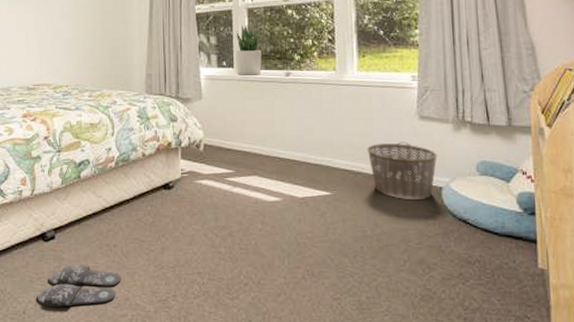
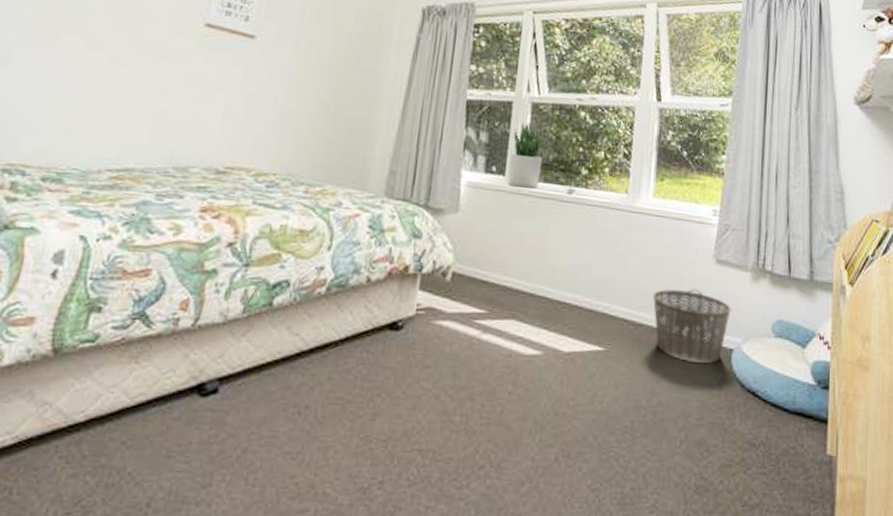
slippers: present [37,265,121,308] -> none [172,432,309,498]

